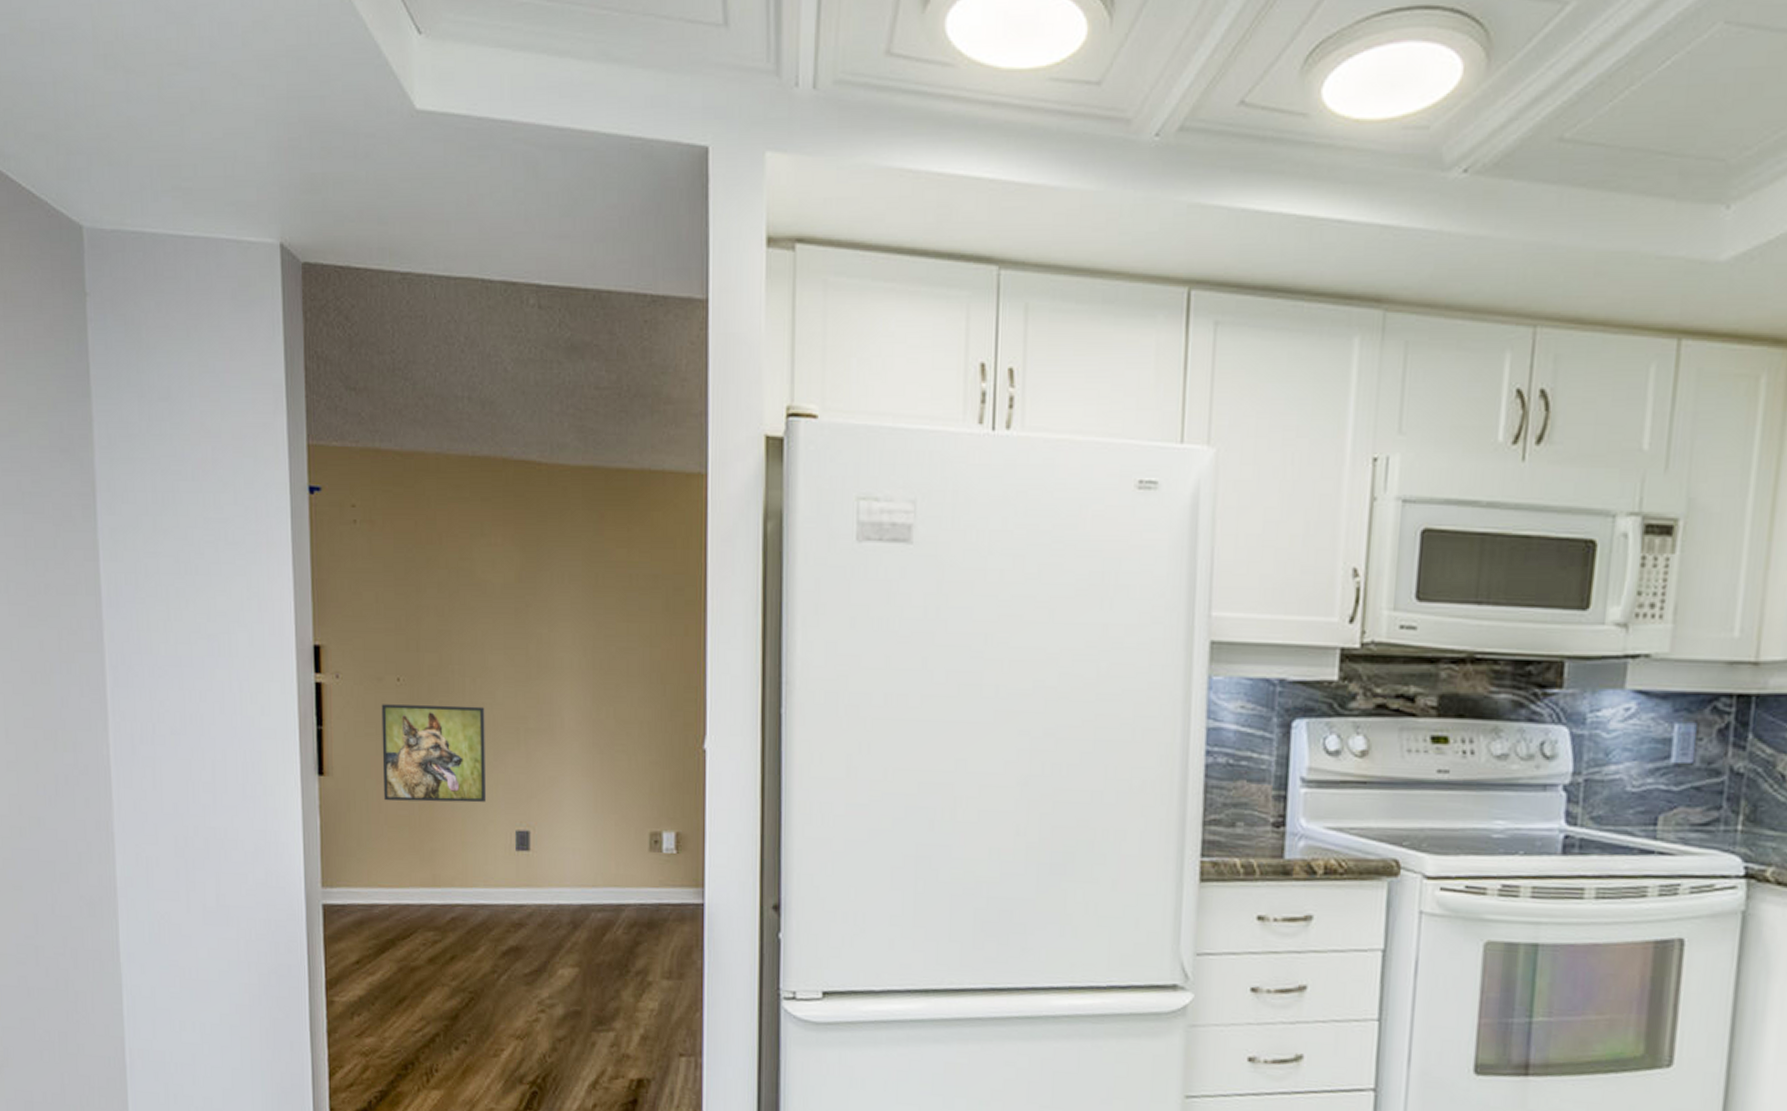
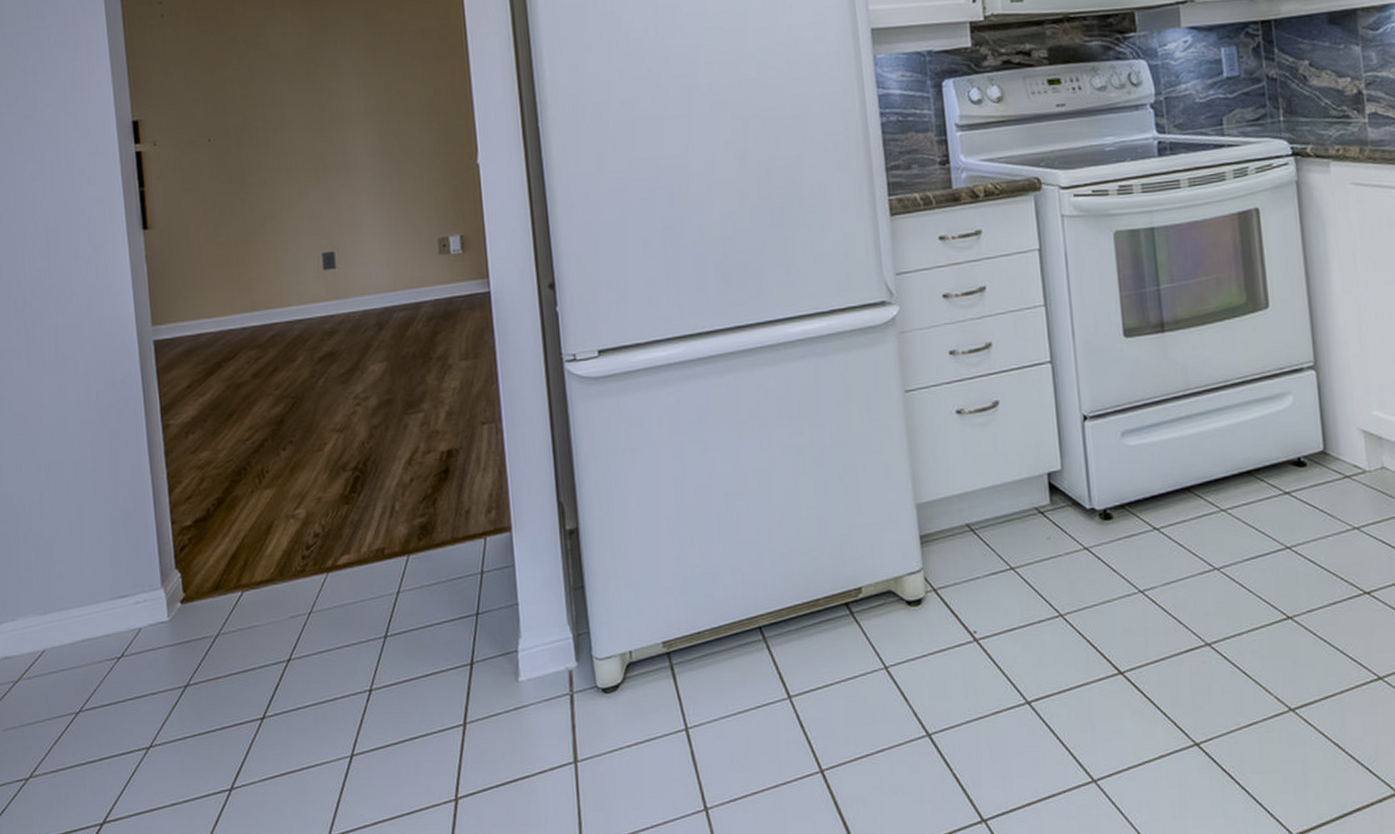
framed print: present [381,704,487,803] -> none [196,153,295,244]

